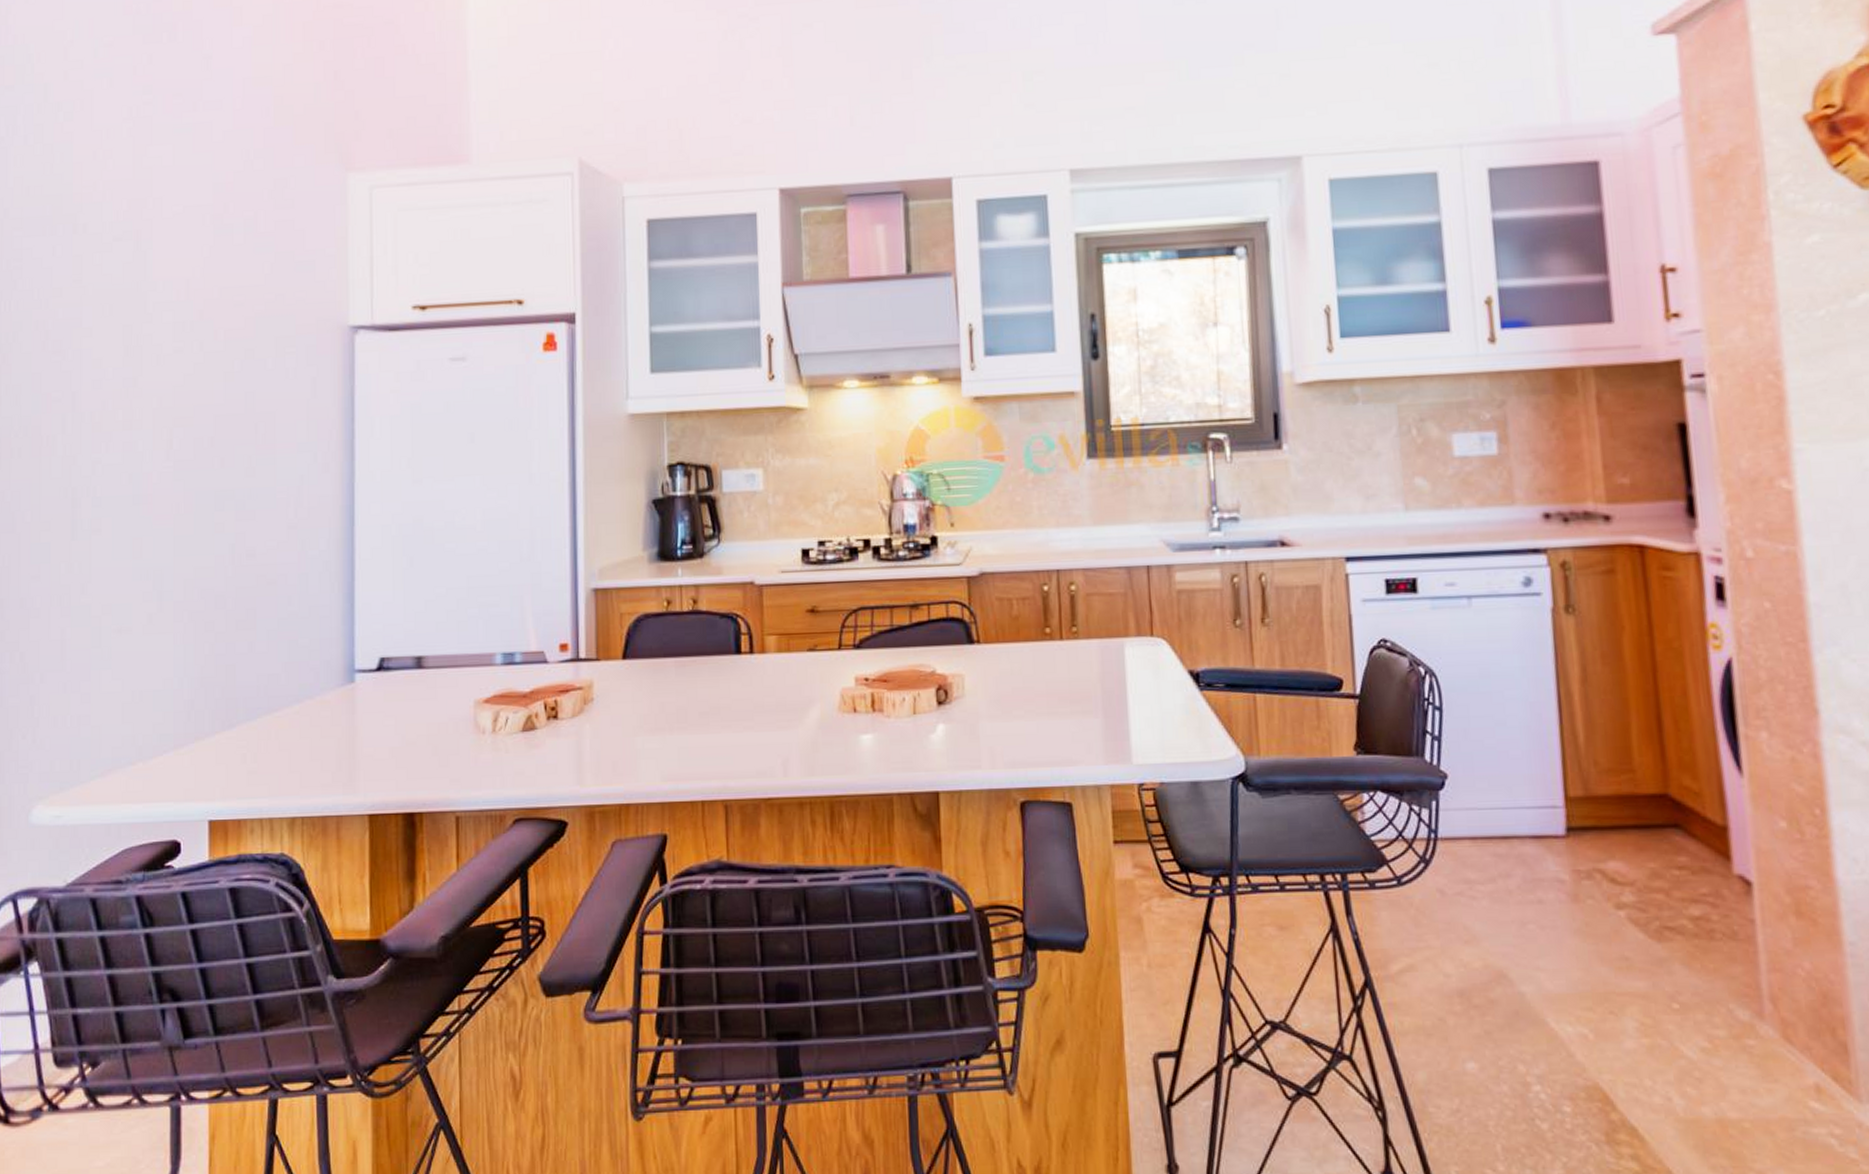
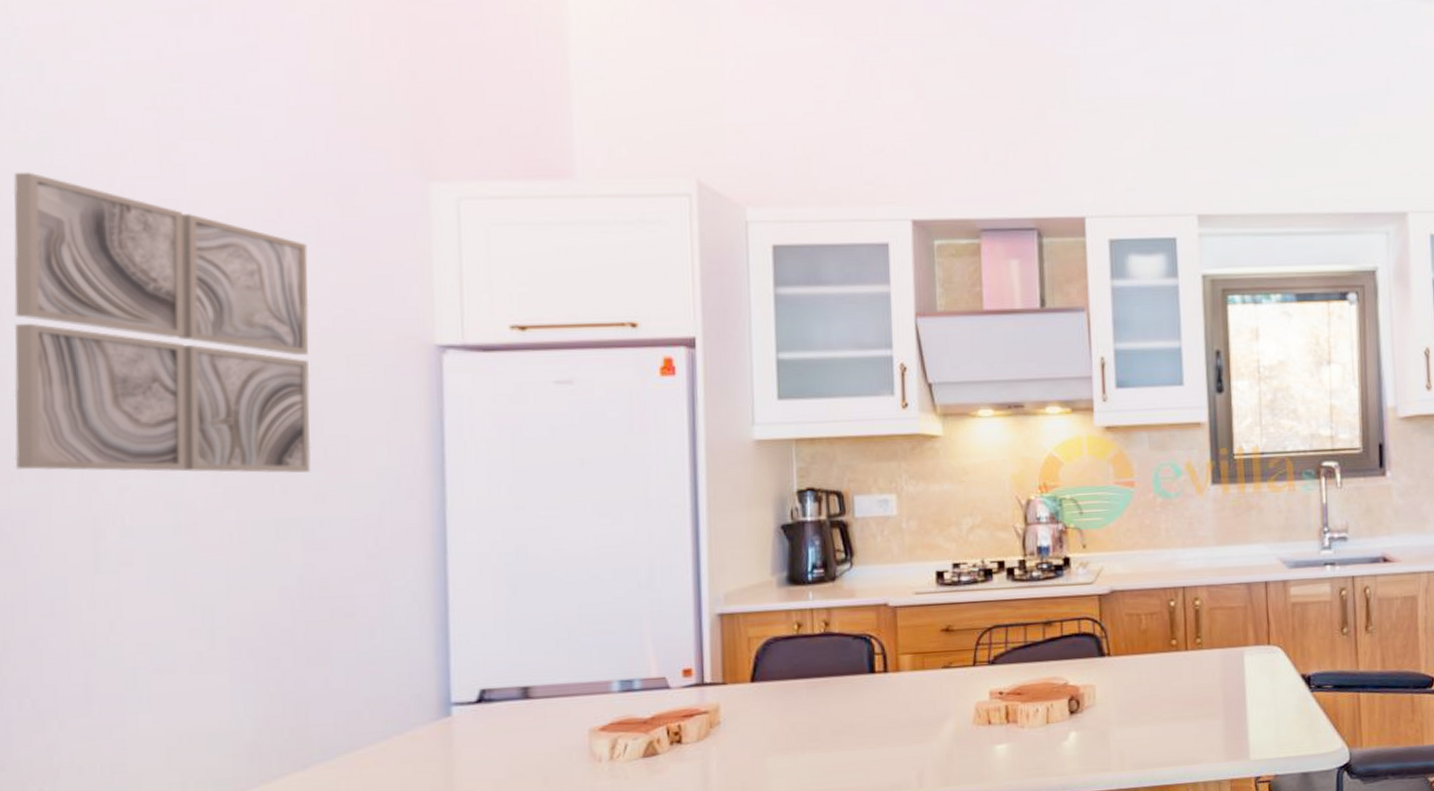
wall art: none [15,180,247,448] -> present [13,172,312,473]

